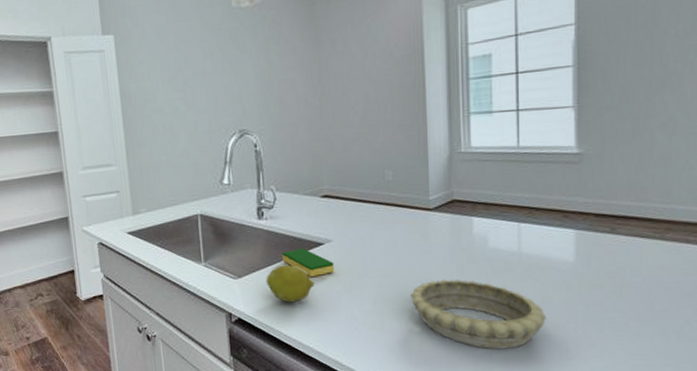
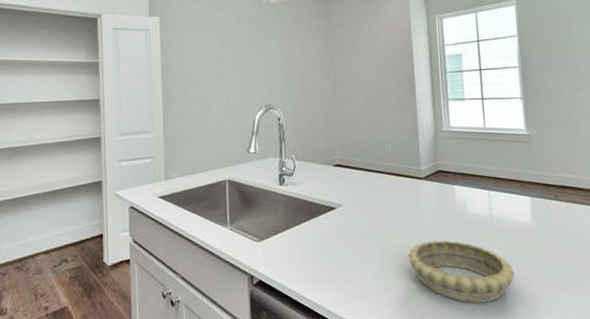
lemon: present [265,264,315,303] -> none [285,227,328,264]
dish sponge: present [282,248,335,277] -> none [300,212,345,240]

